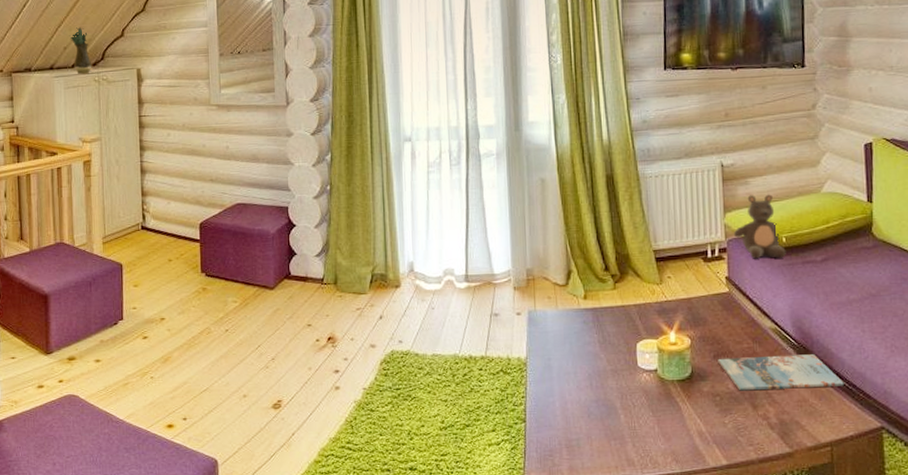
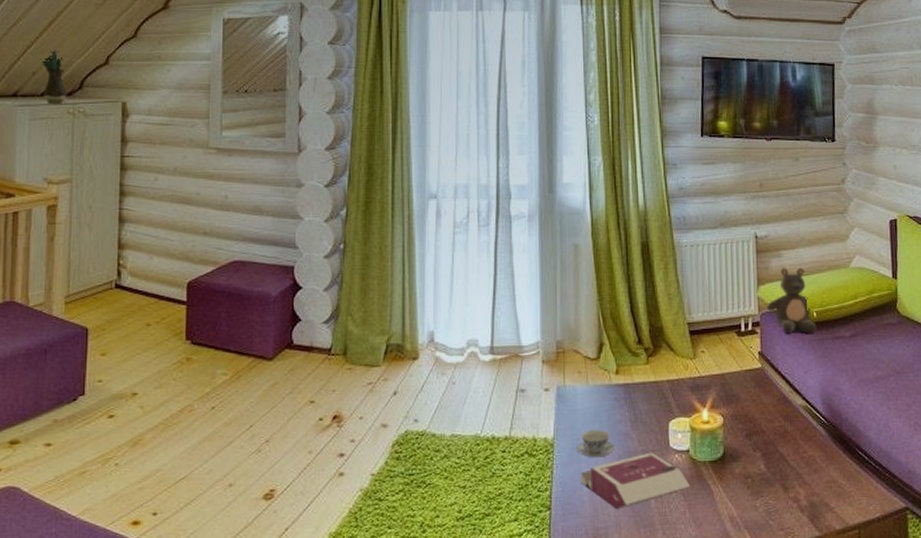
teacup: none [548,350,585,376] -> present [577,430,615,458]
book: none [552,371,659,422] -> present [580,452,691,509]
magazine: present [718,354,844,391] -> none [750,433,871,472]

